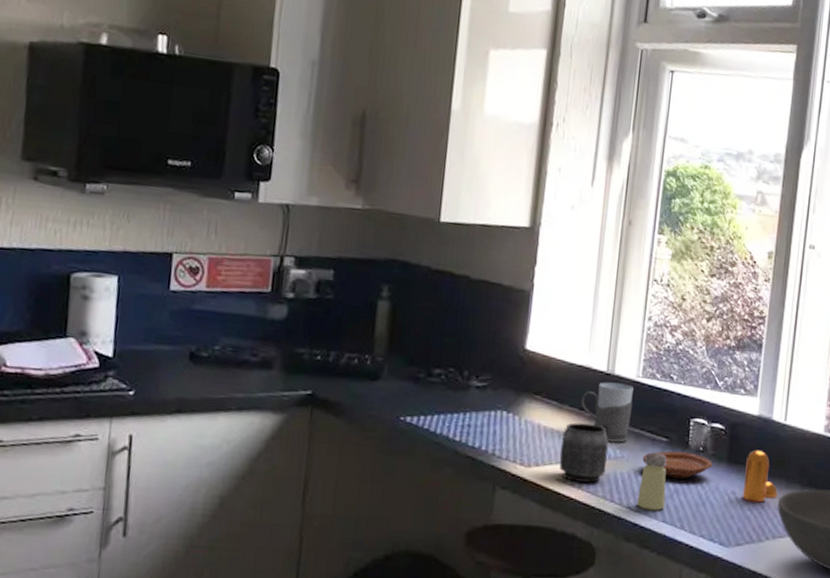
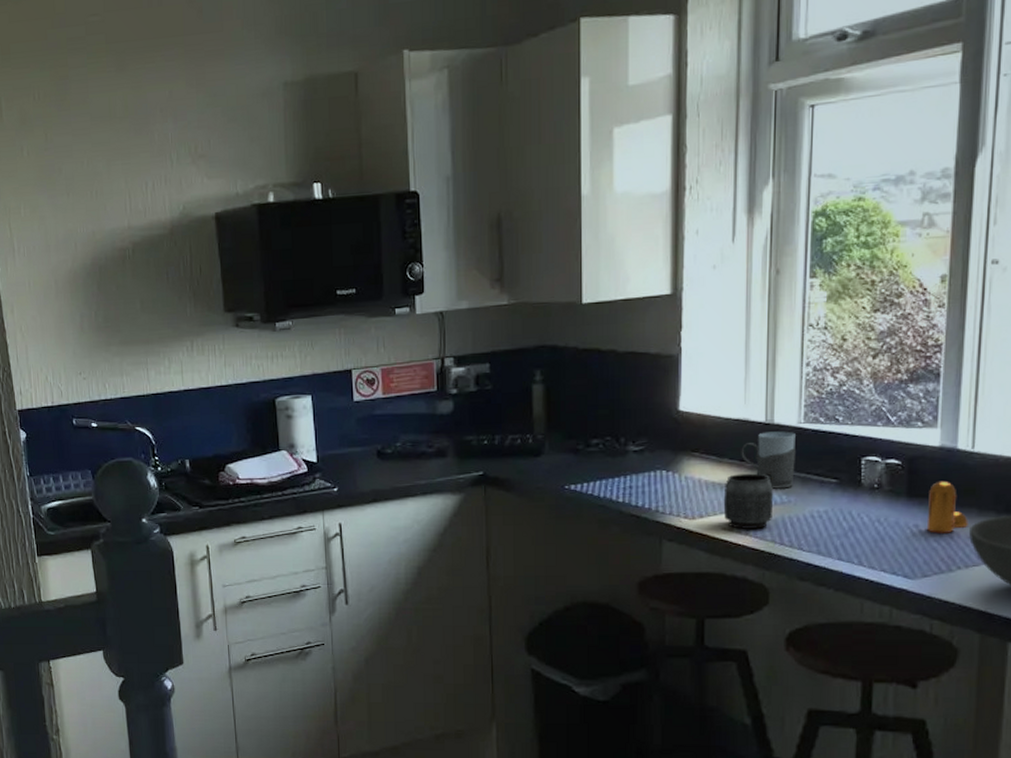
saltshaker: present [637,452,667,511] -> none [809,494,840,550]
plate: present [642,451,713,478] -> none [811,491,890,516]

